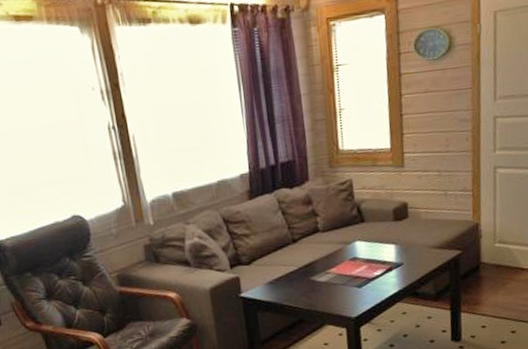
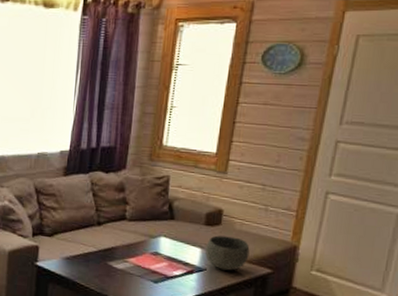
bowl: none [399,226,439,261] -> present [205,235,250,271]

